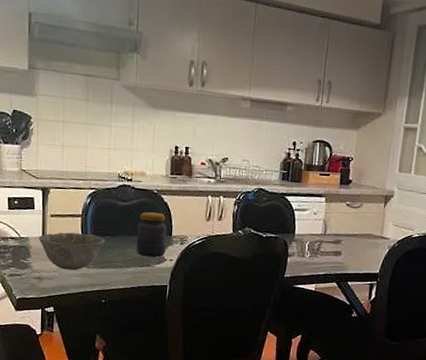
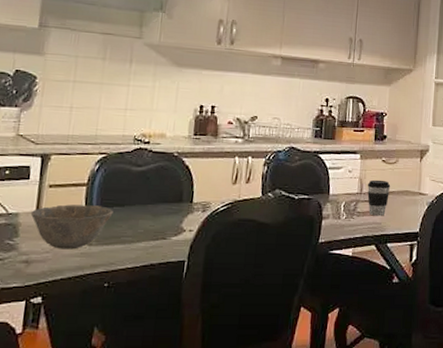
jar: present [136,211,167,257] -> none [150,176,187,227]
coffee cup: none [331,222,354,257] -> present [367,179,391,216]

